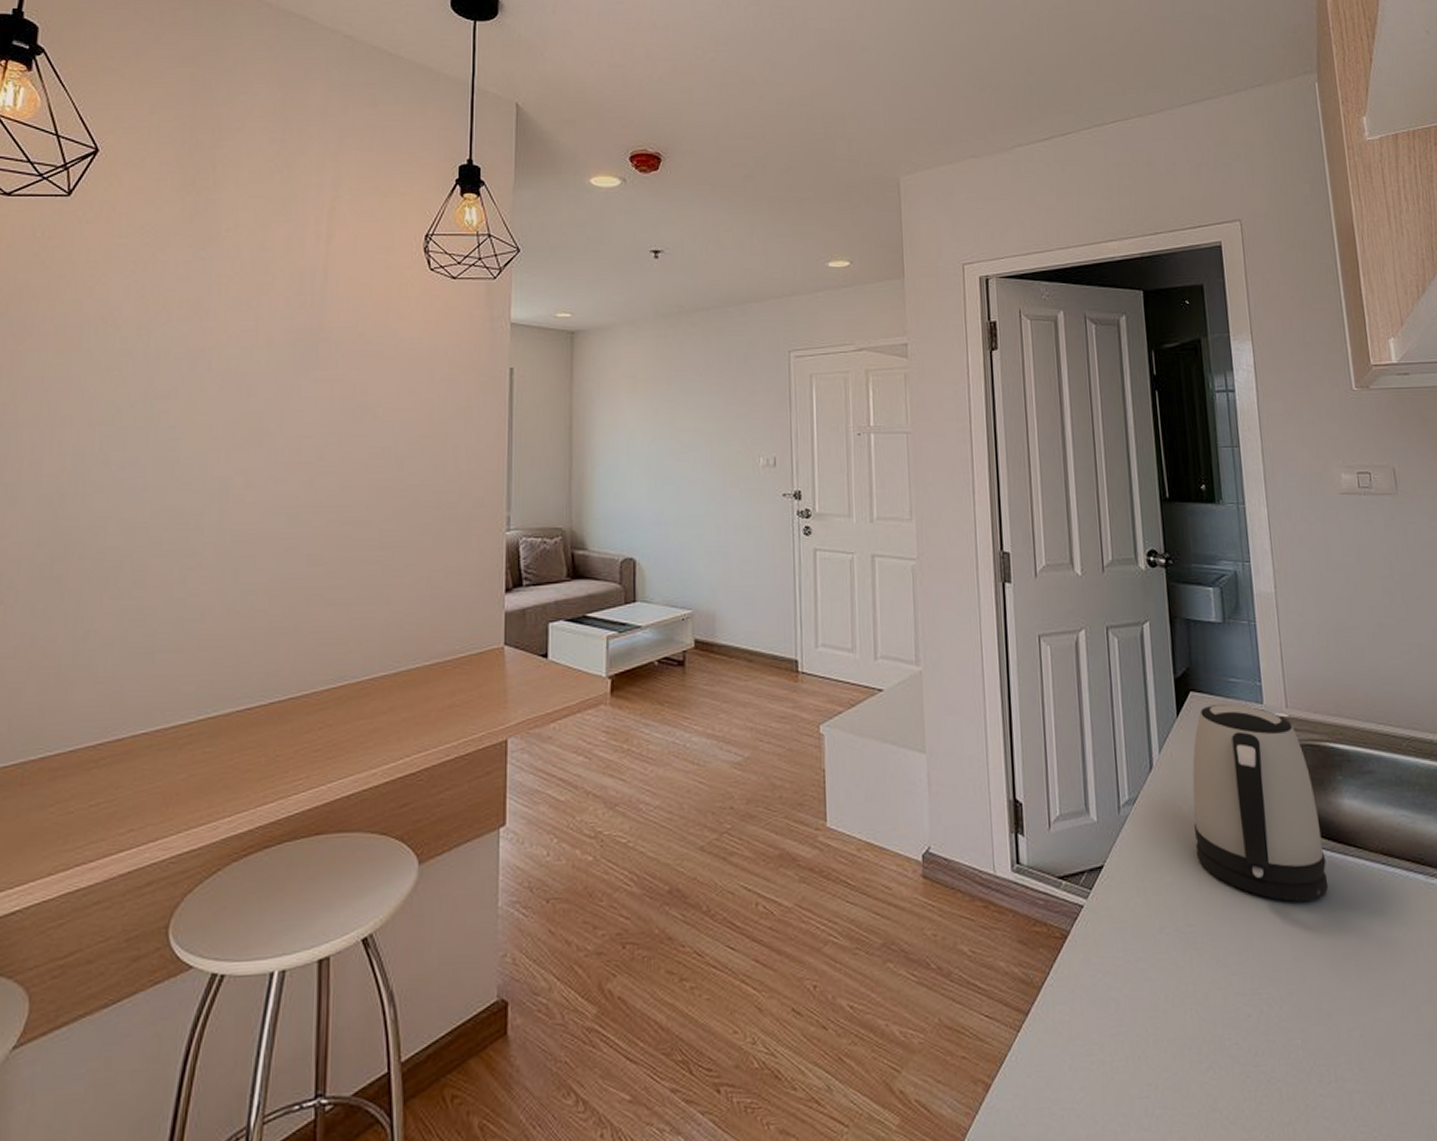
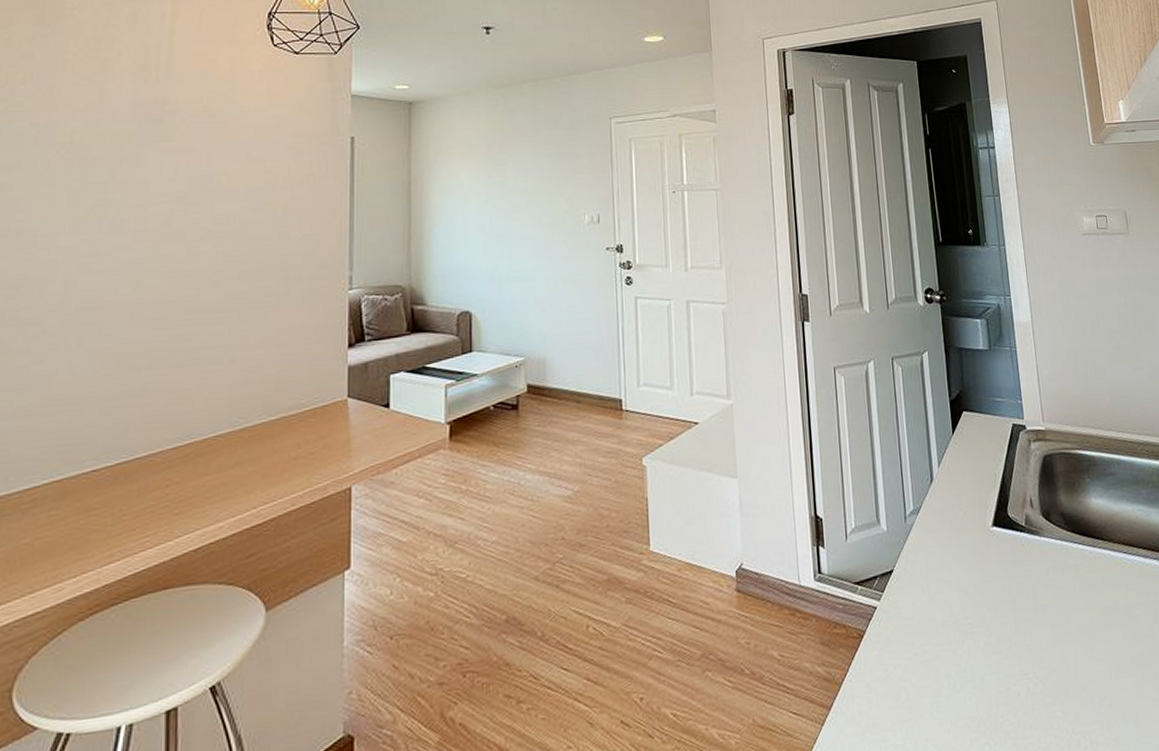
kettle: present [1192,703,1329,902] -> none [966,420,1081,591]

